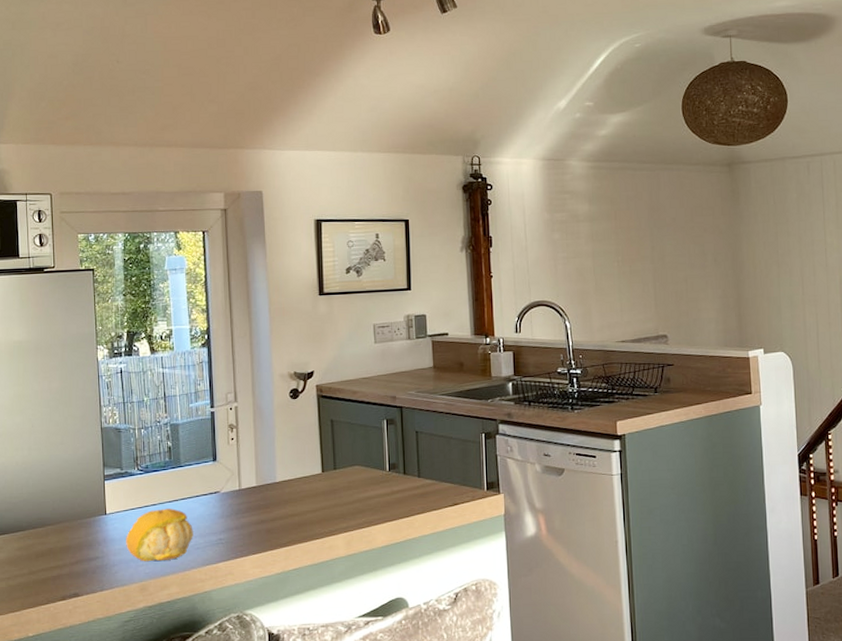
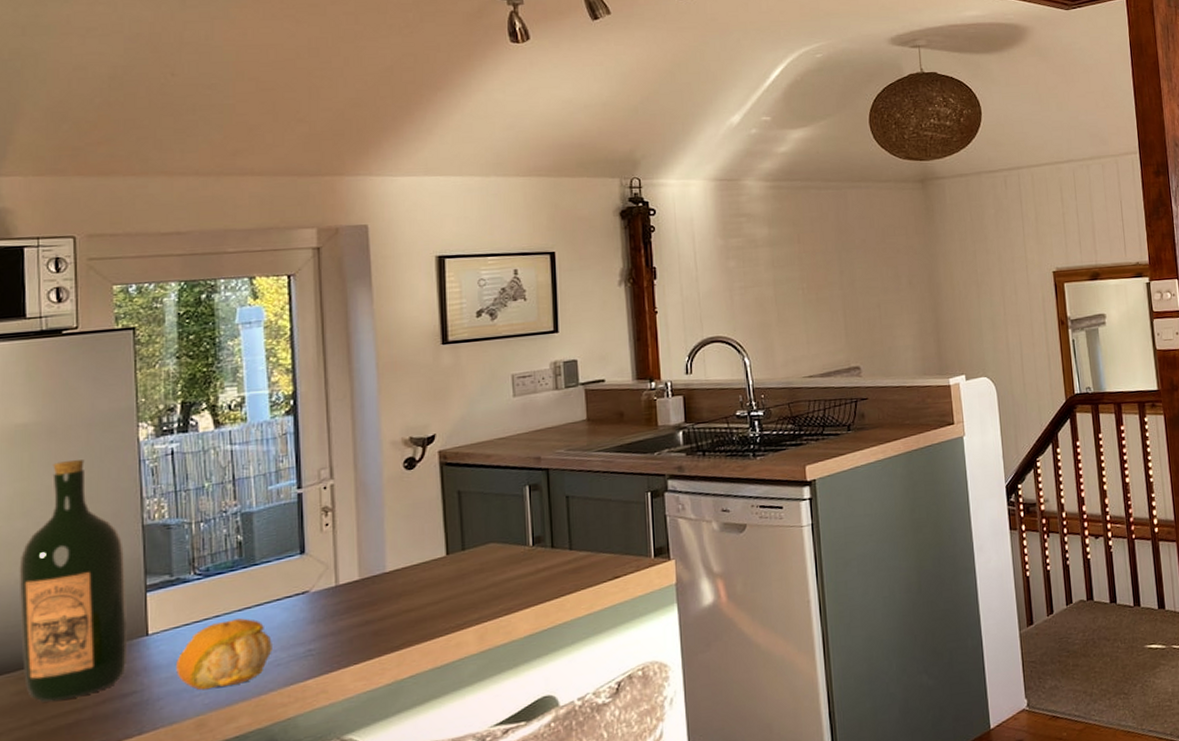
wine bottle: none [18,371,92,559] -> present [19,459,127,702]

